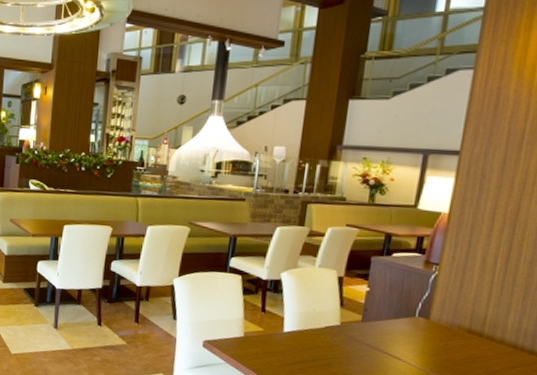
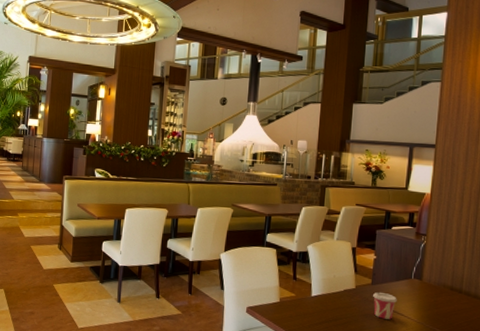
cup: none [362,331,394,364] -> present [373,292,397,319]

